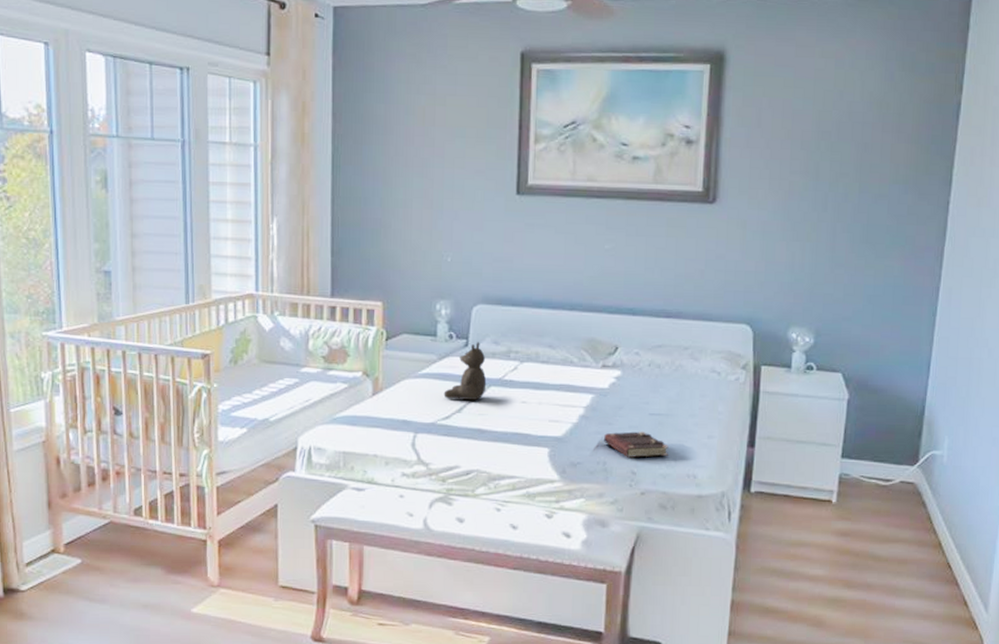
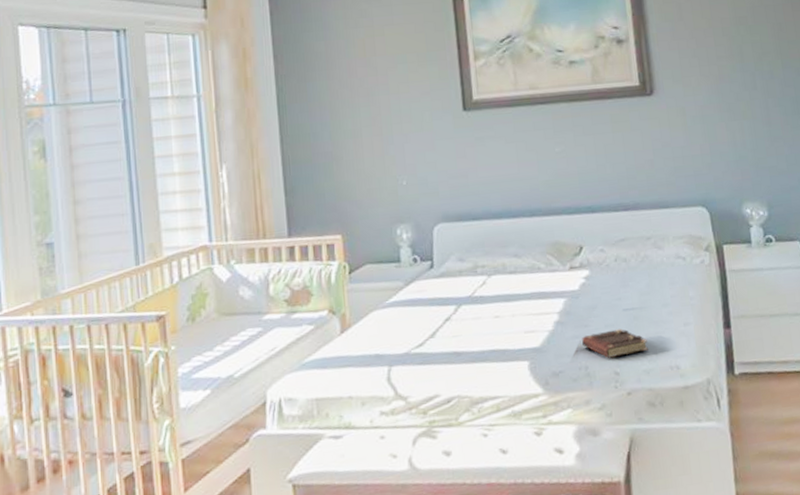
teddy bear: present [443,342,487,401] -> none [414,262,457,326]

